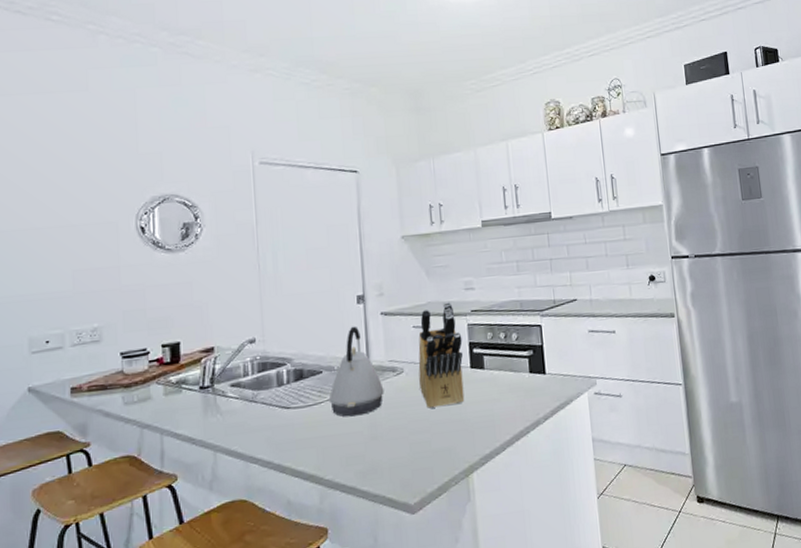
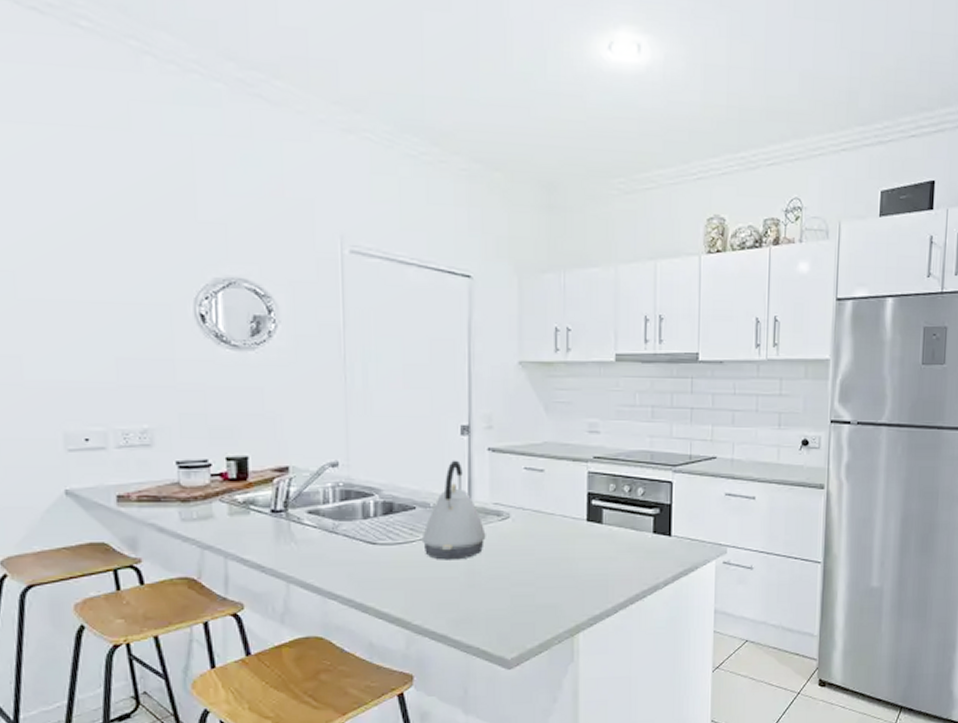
knife block: present [418,301,465,409] -> none [527,443,580,560]

